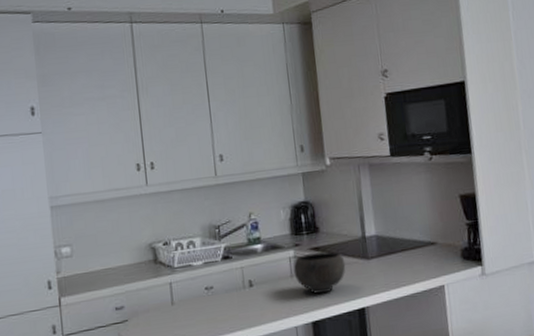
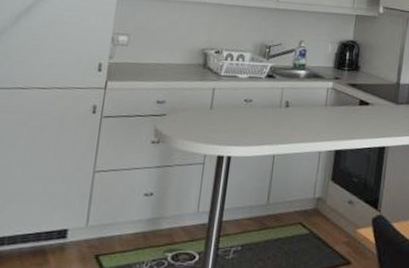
bowl: present [293,251,346,294] -> none [328,88,377,127]

